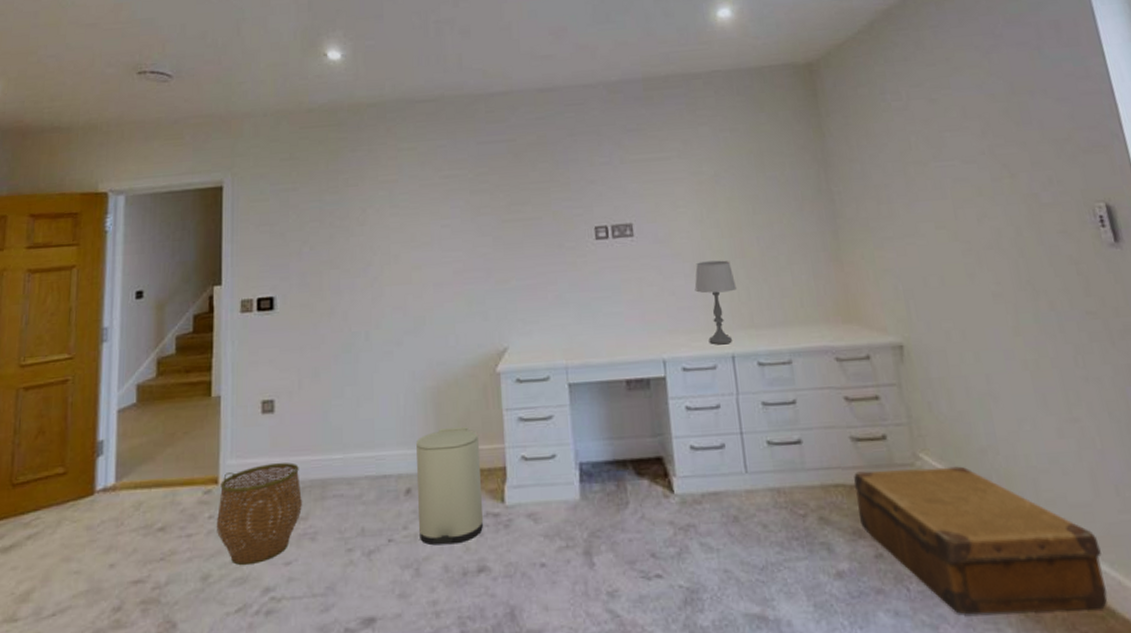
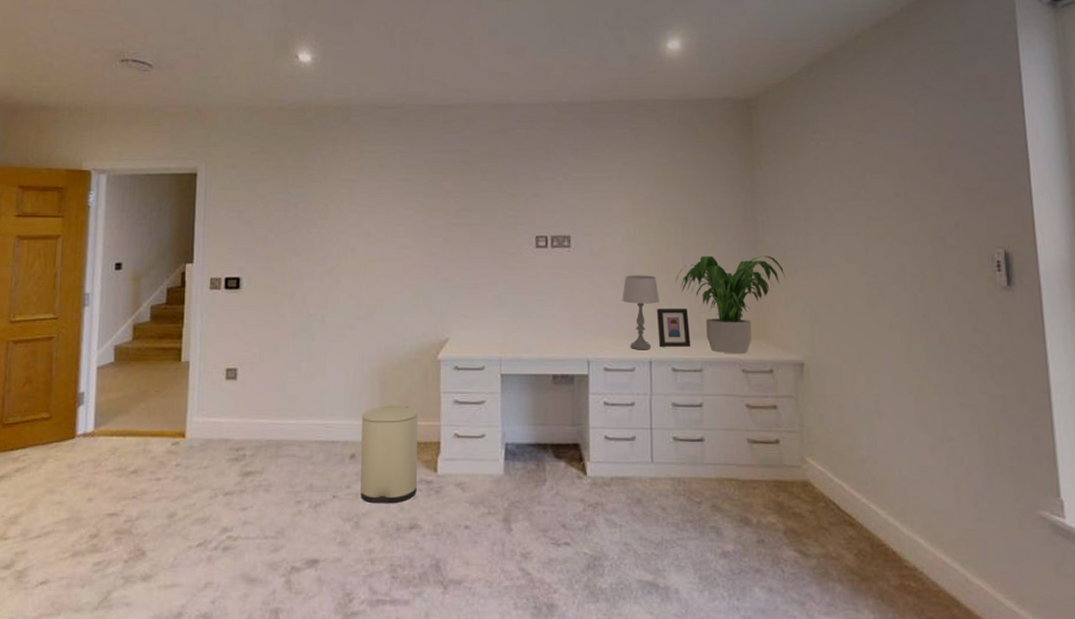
basket: present [216,462,303,565] -> none [182,424,260,507]
picture frame: none [733,294,776,340] -> present [656,309,691,348]
potted plant: none [751,229,871,341] -> present [676,255,785,354]
suitcase: present [853,466,1108,614] -> none [746,469,955,600]

